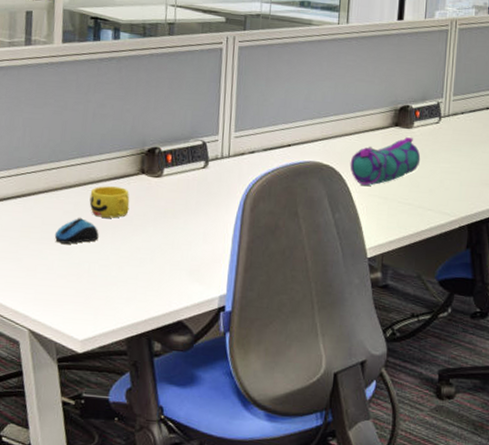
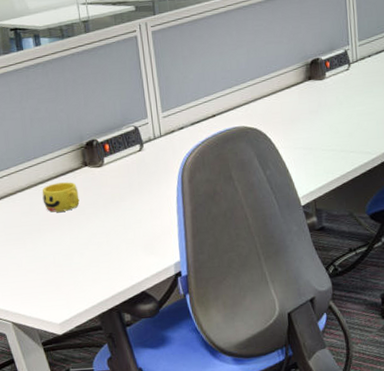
computer mouse: present [54,218,99,244] -> none [17,216,57,242]
pencil case: present [350,137,421,186] -> none [272,88,337,141]

